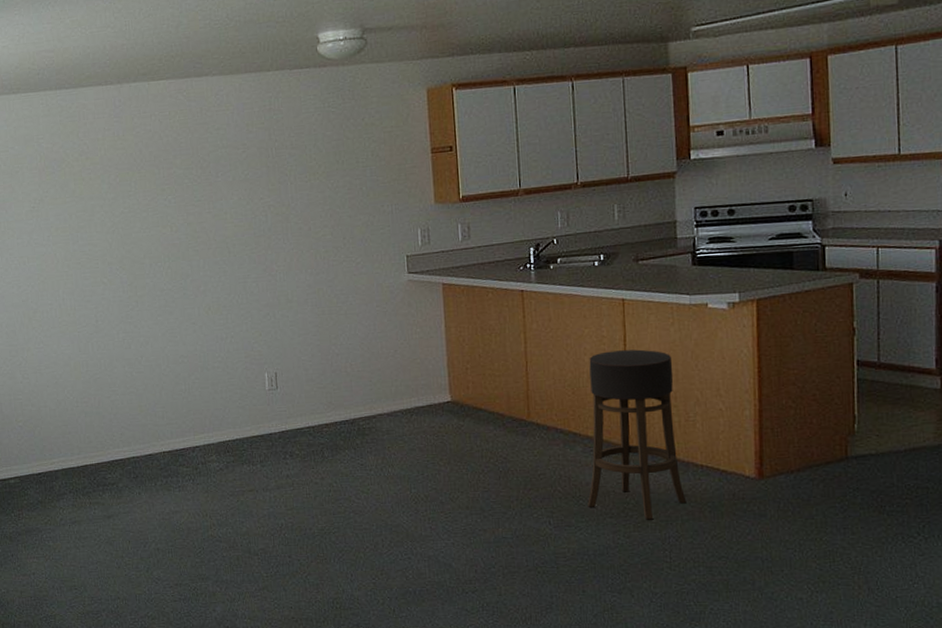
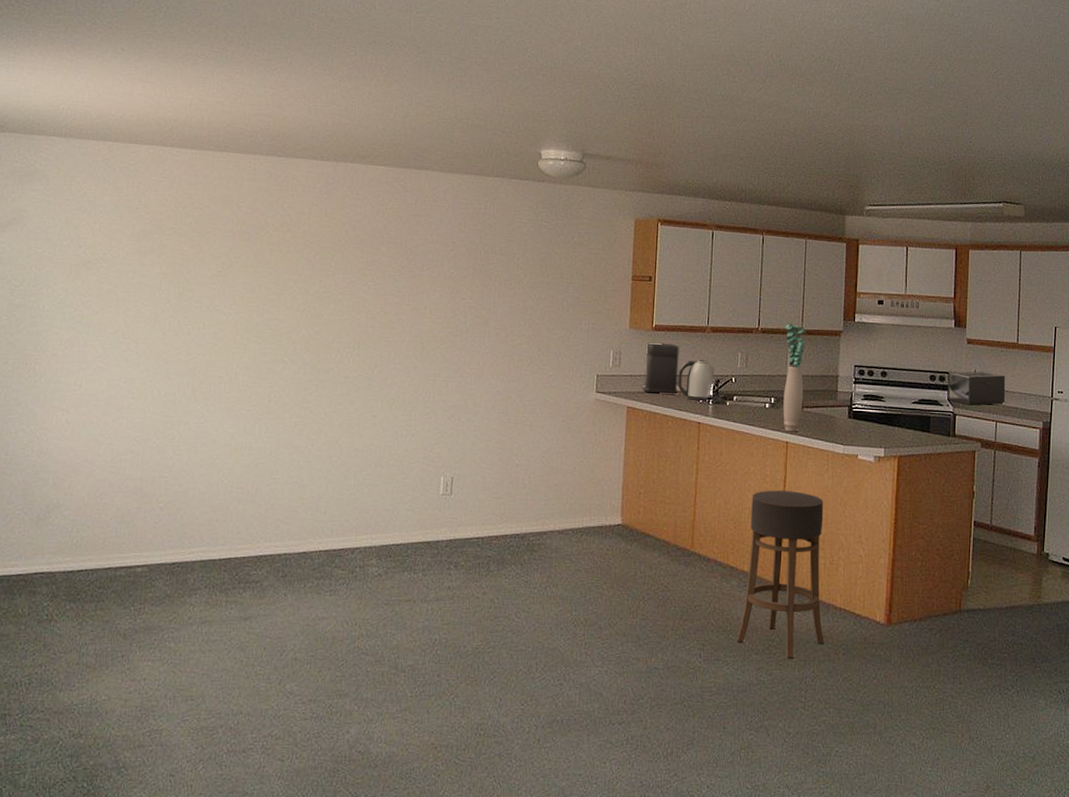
coffee maker: none [455,213,495,267] -> present [642,343,679,395]
kettle: none [493,225,534,269] -> present [678,360,715,401]
vase: none [608,168,638,289] -> present [783,320,806,433]
toaster: none [812,192,887,234] -> present [948,371,1006,406]

